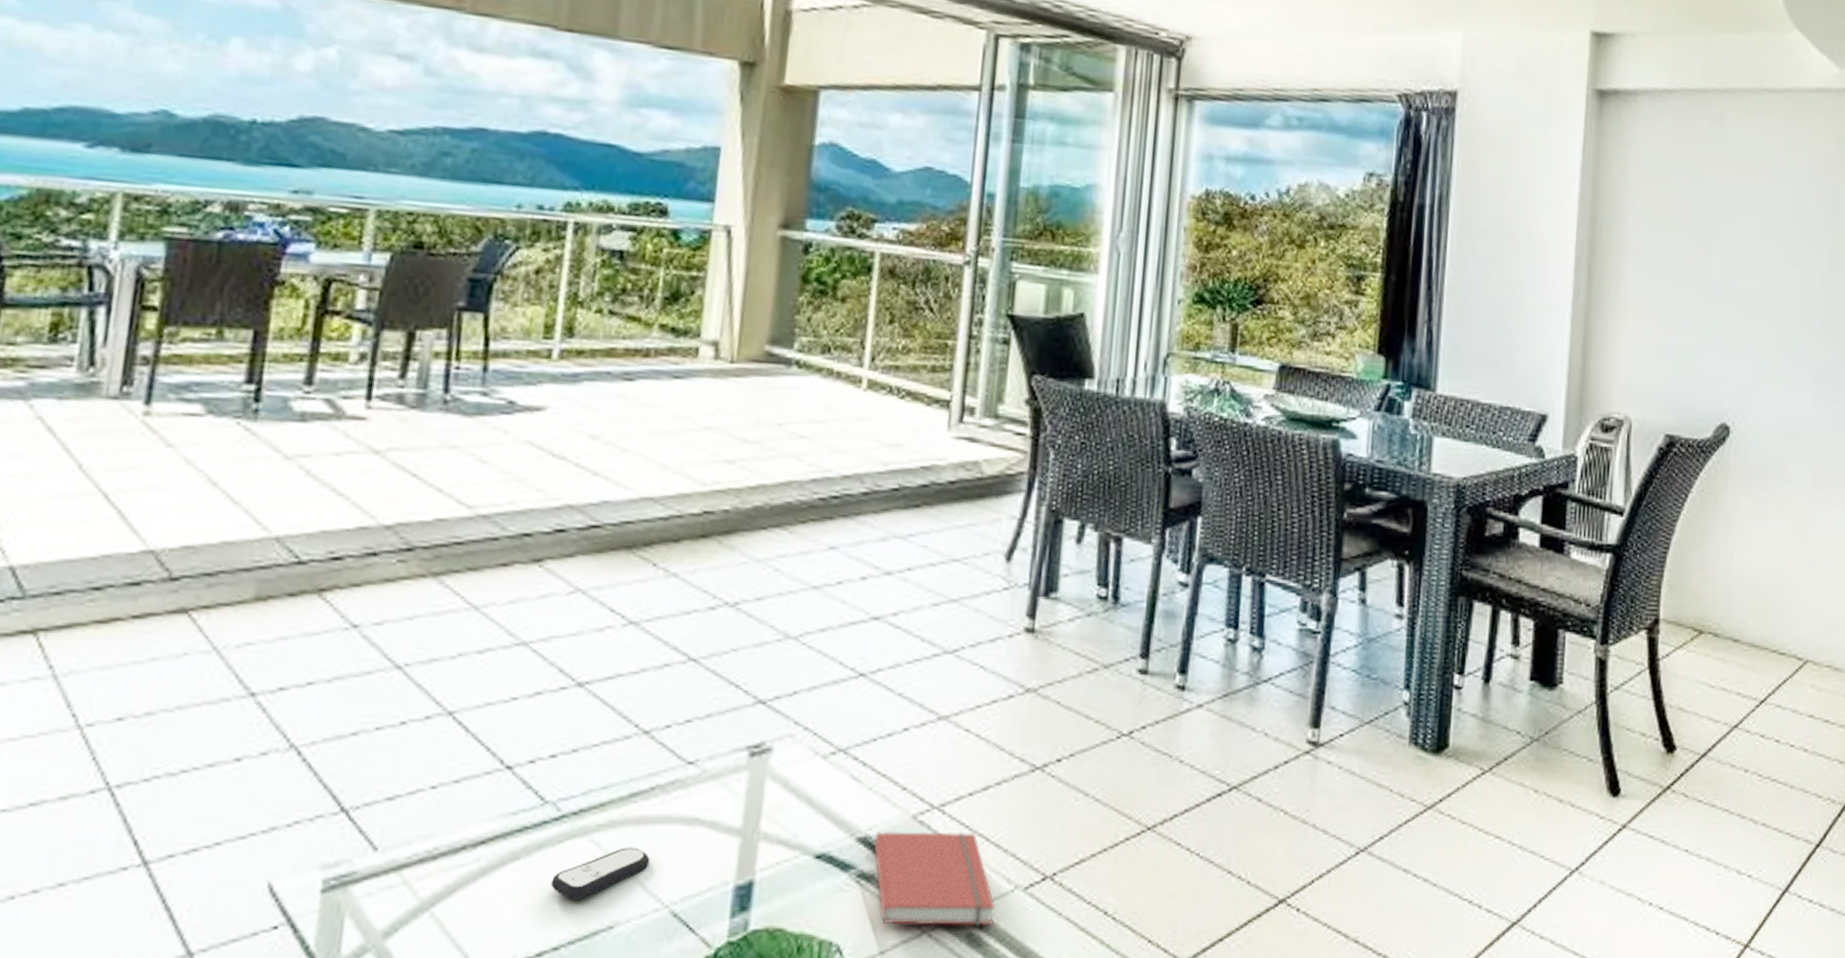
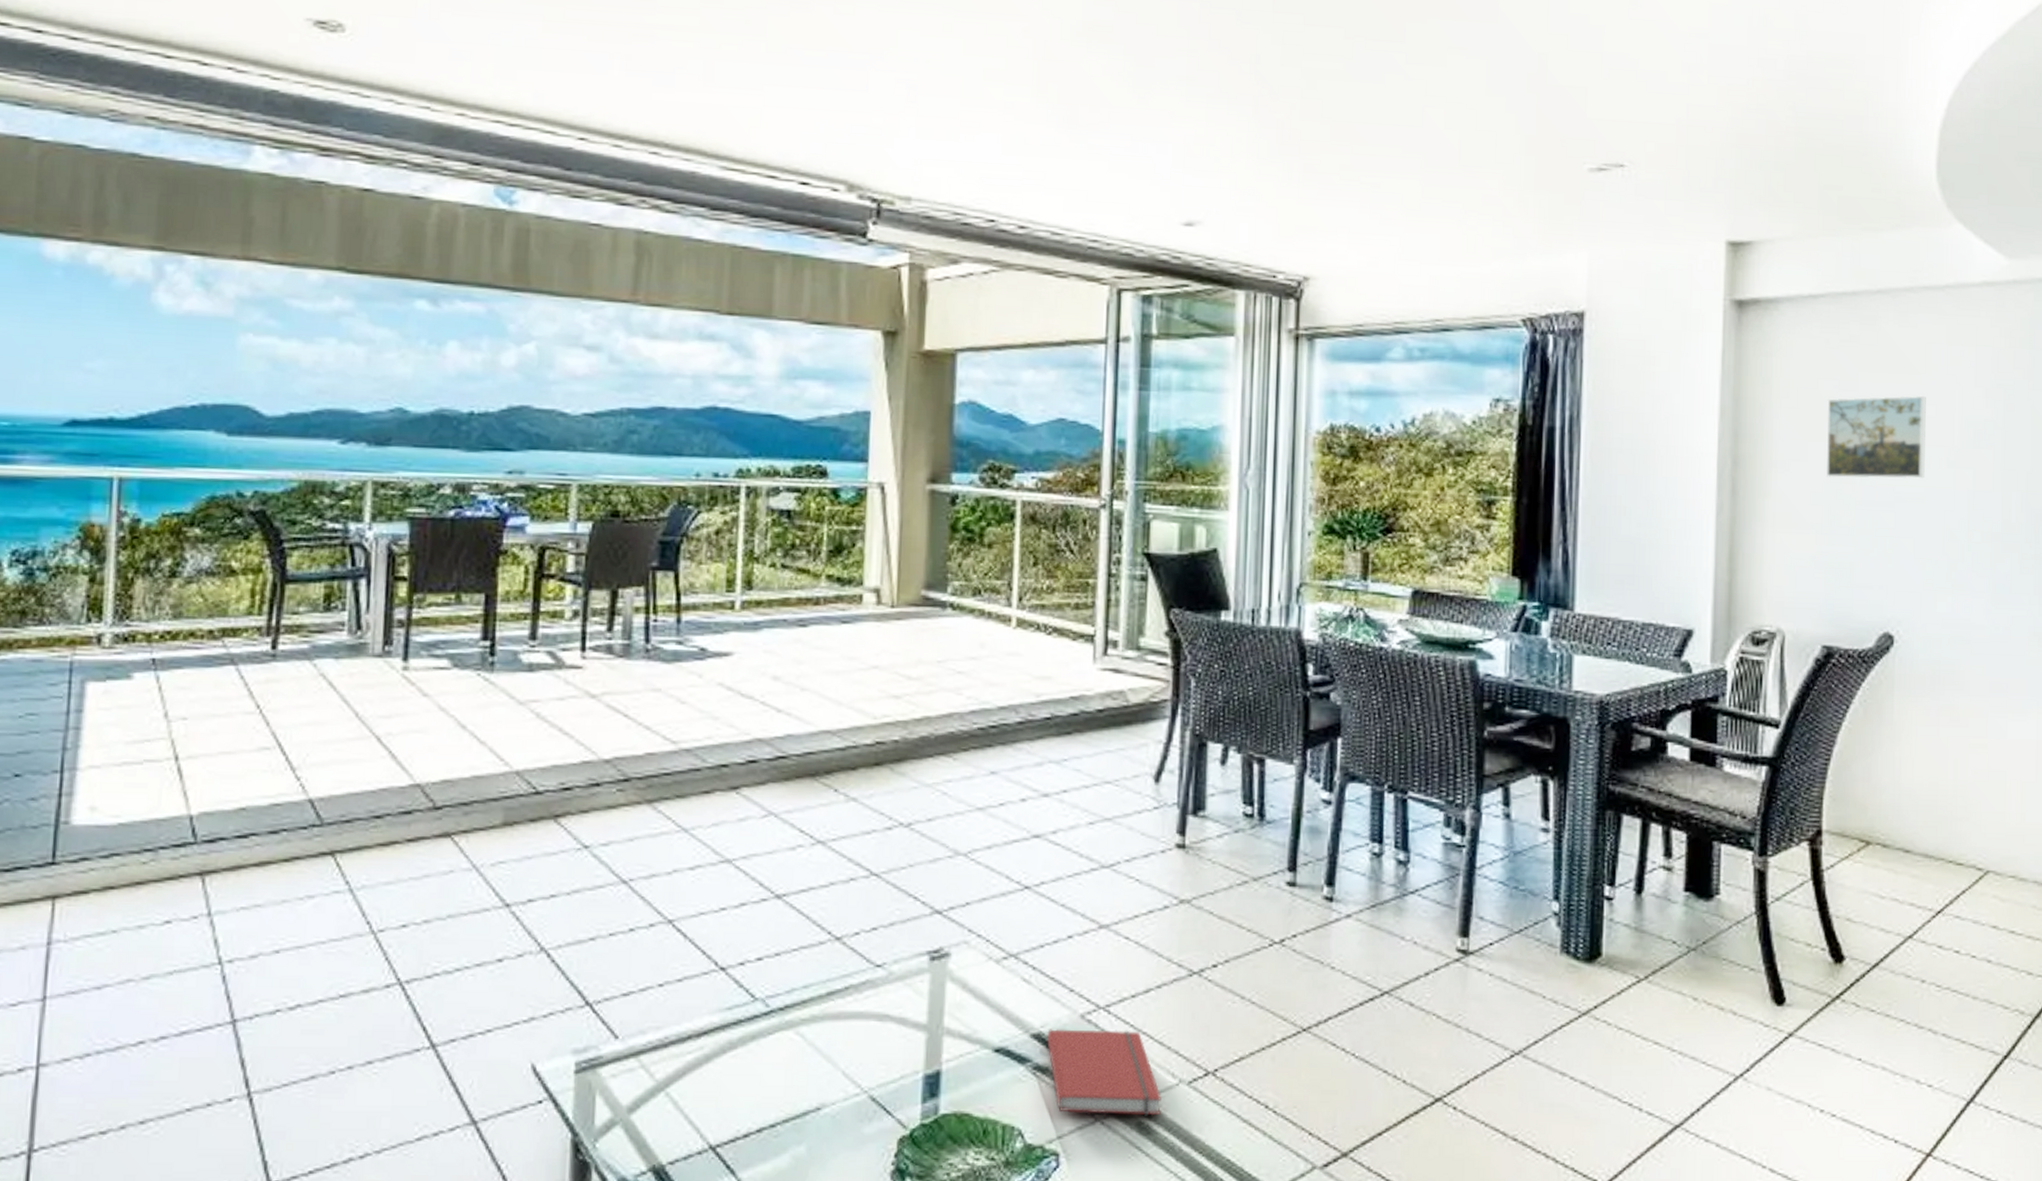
remote control: present [551,847,650,900] -> none [765,1039,849,1084]
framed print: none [1673,191,1765,274] -> present [1825,395,1926,479]

